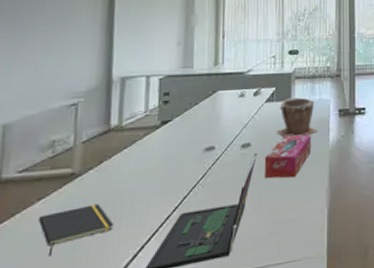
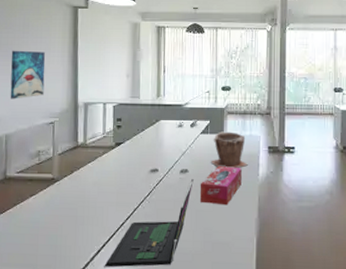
wall art: none [12,18,68,79] -> present [10,50,45,99]
notepad: present [37,204,114,256] -> none [31,205,83,240]

